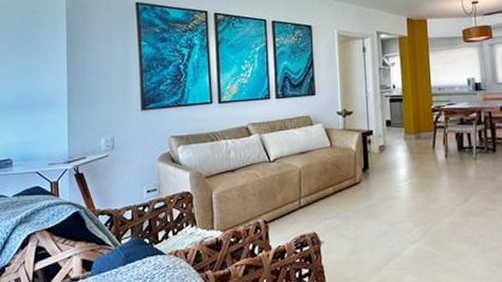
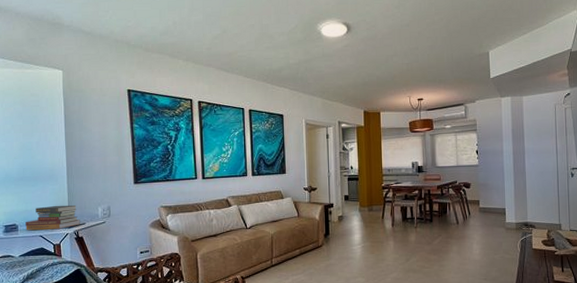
books: none [21,136,81,167] -> present [26,205,80,231]

